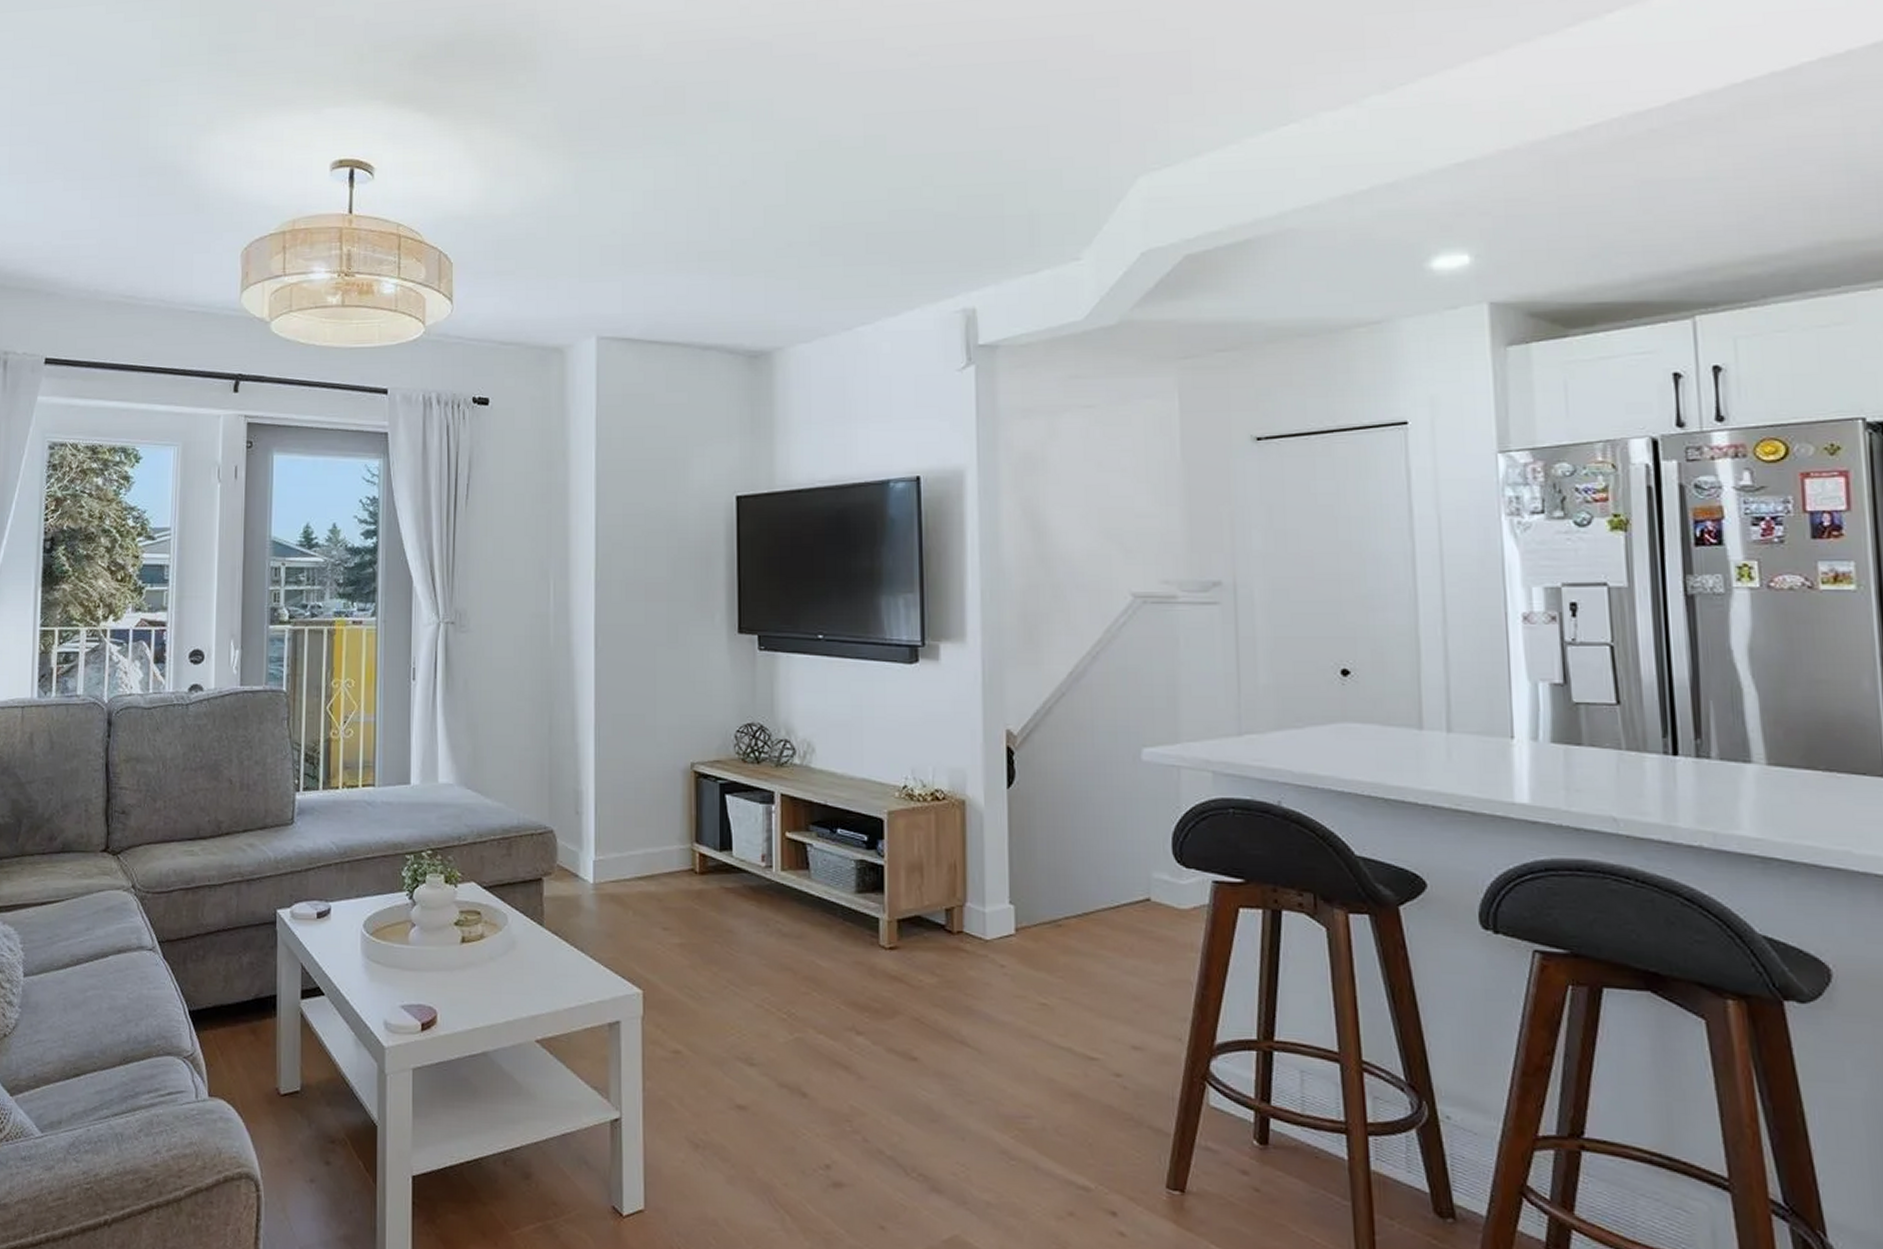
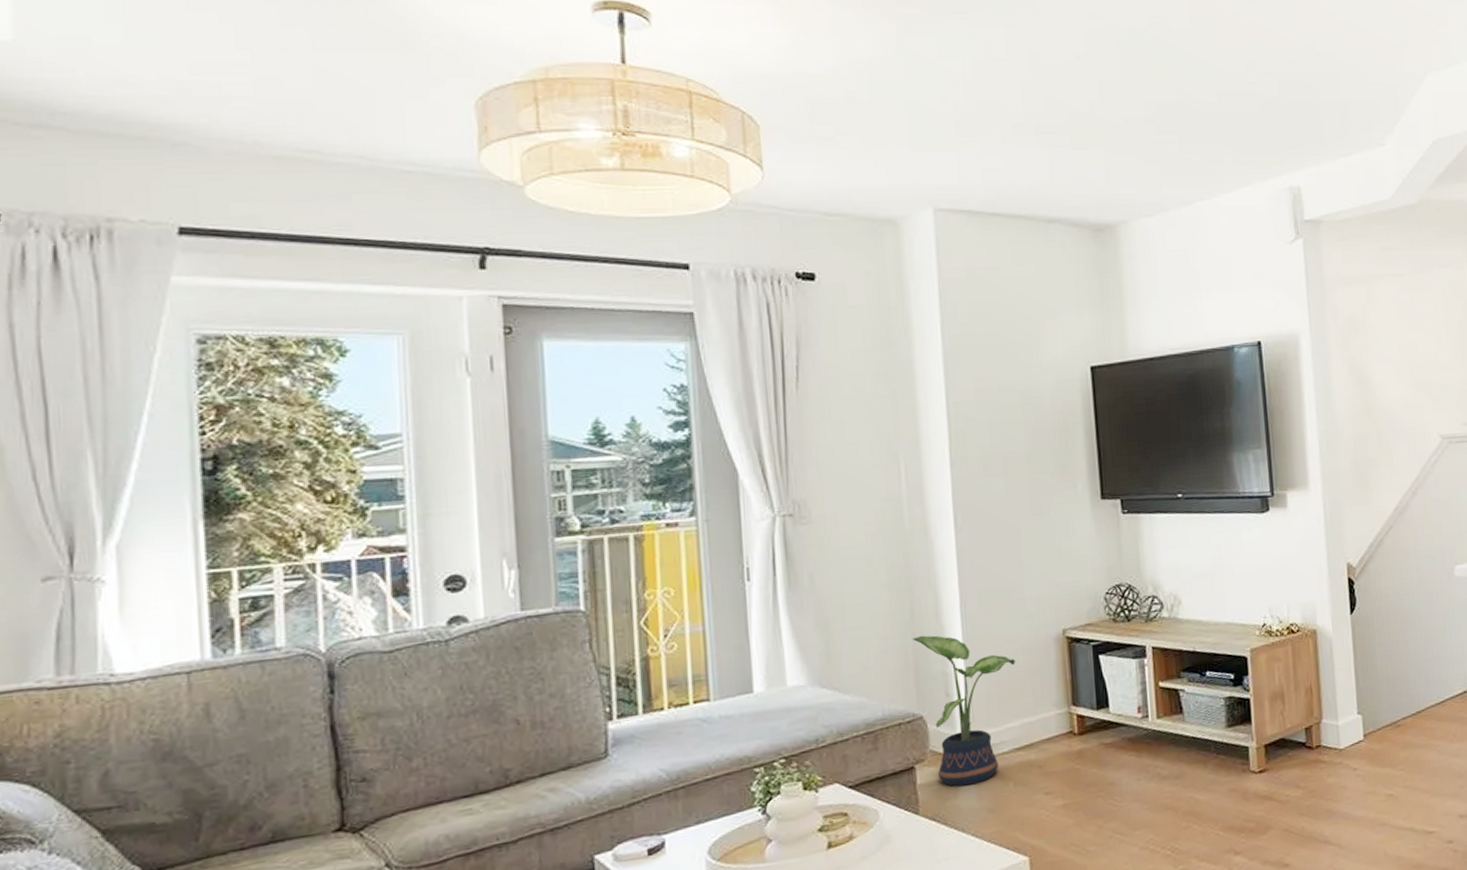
potted plant: none [549,751,643,906] -> present [912,635,1016,787]

